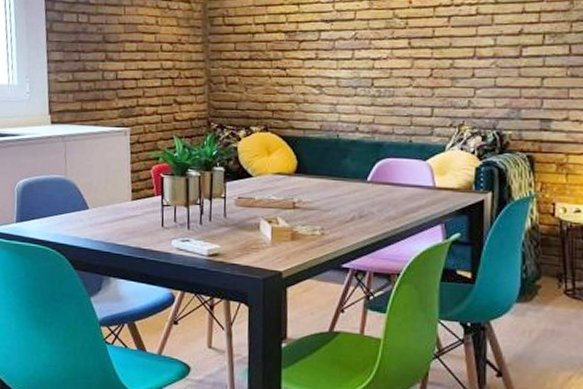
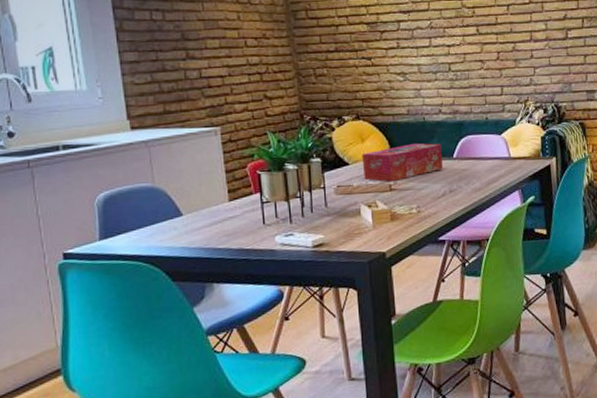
tissue box: none [266,162,354,200] -> present [361,143,443,182]

